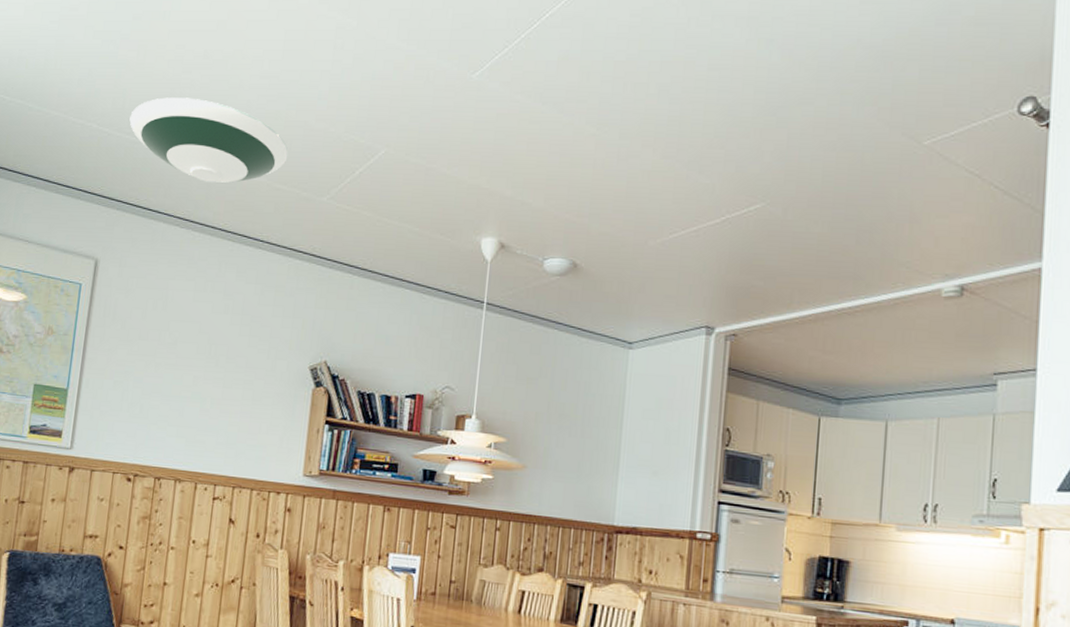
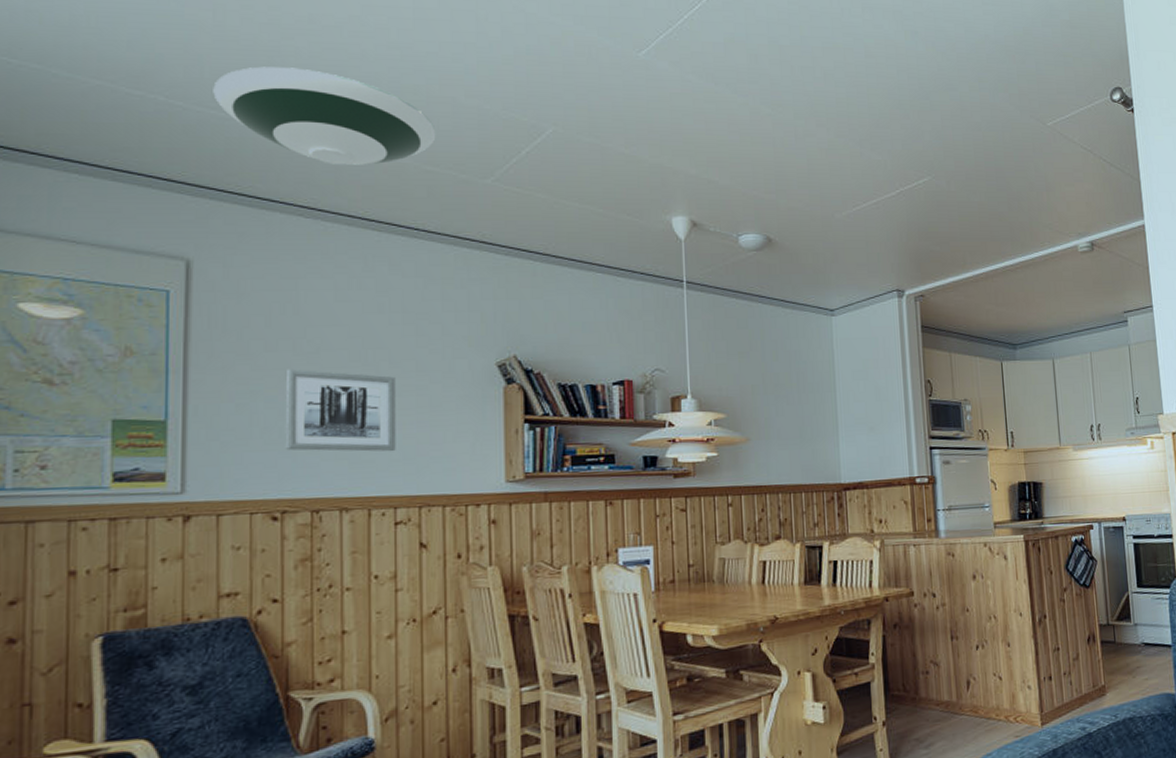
wall art: none [144,356,229,436] -> present [286,369,396,452]

